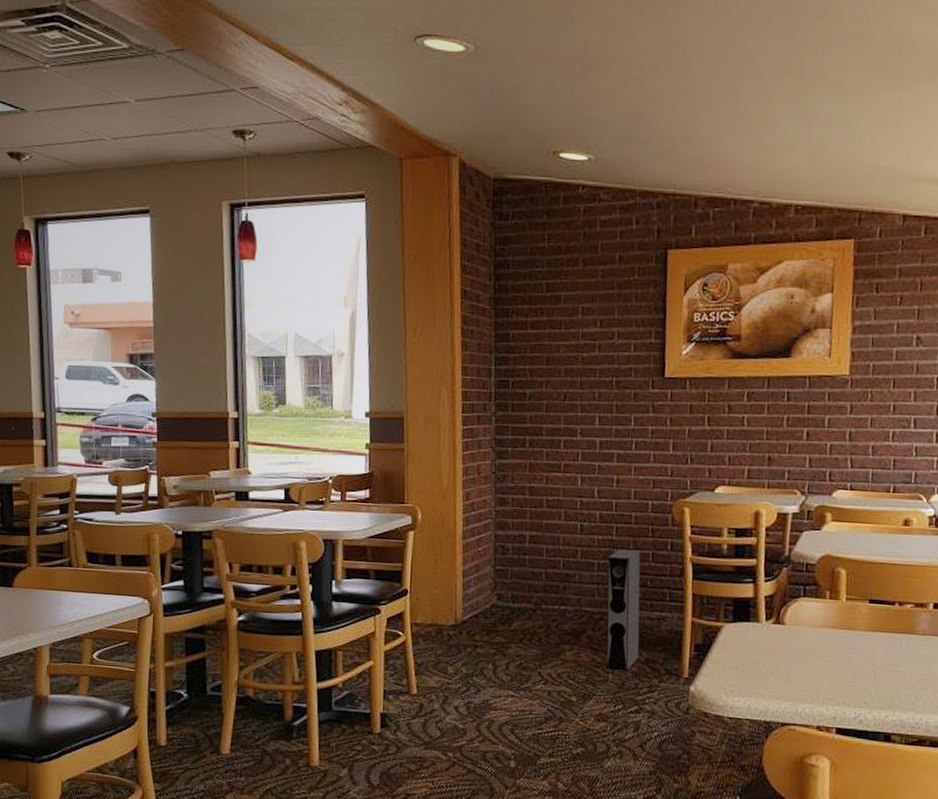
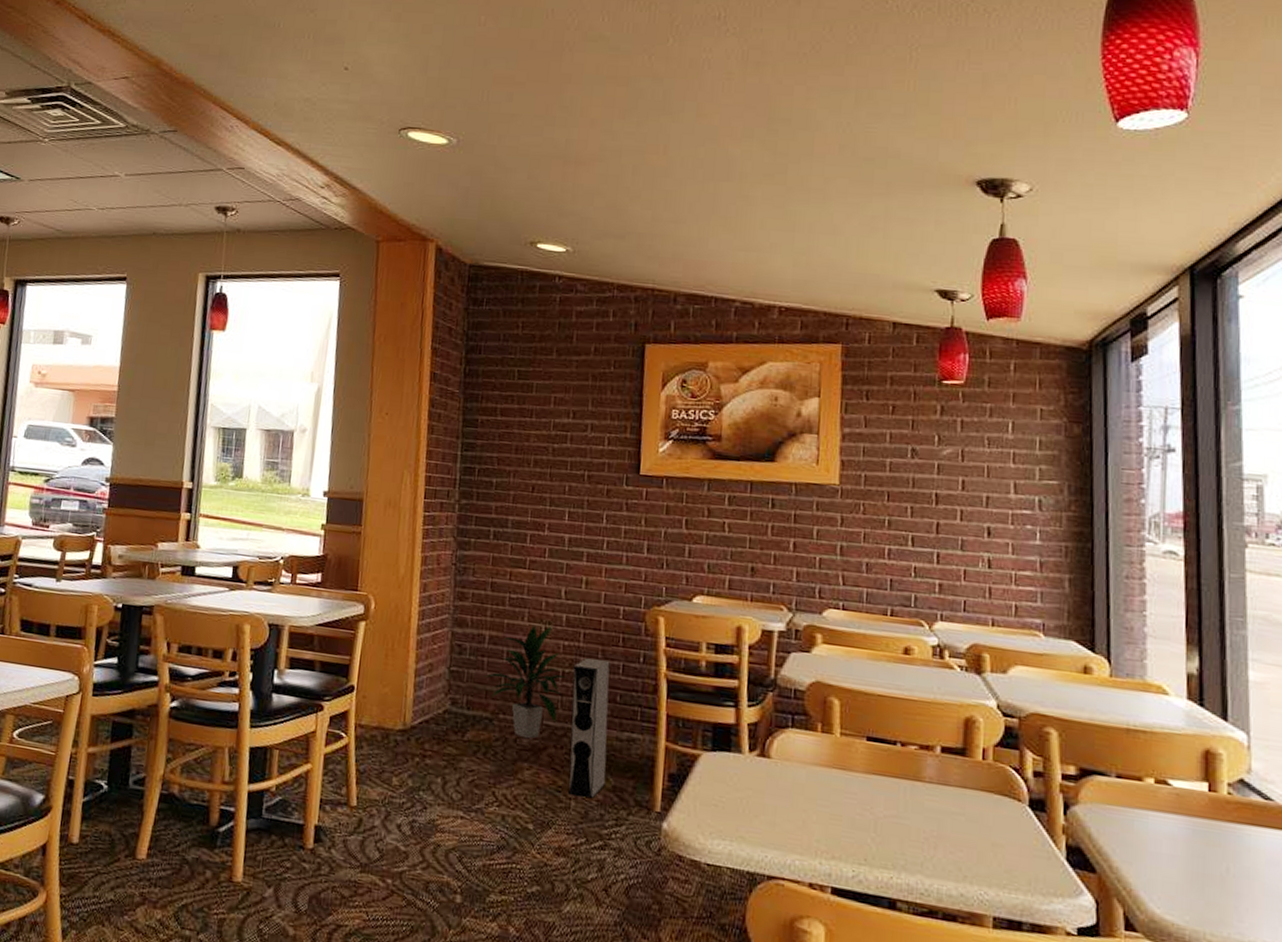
indoor plant: none [528,523,602,624] -> present [486,625,567,739]

